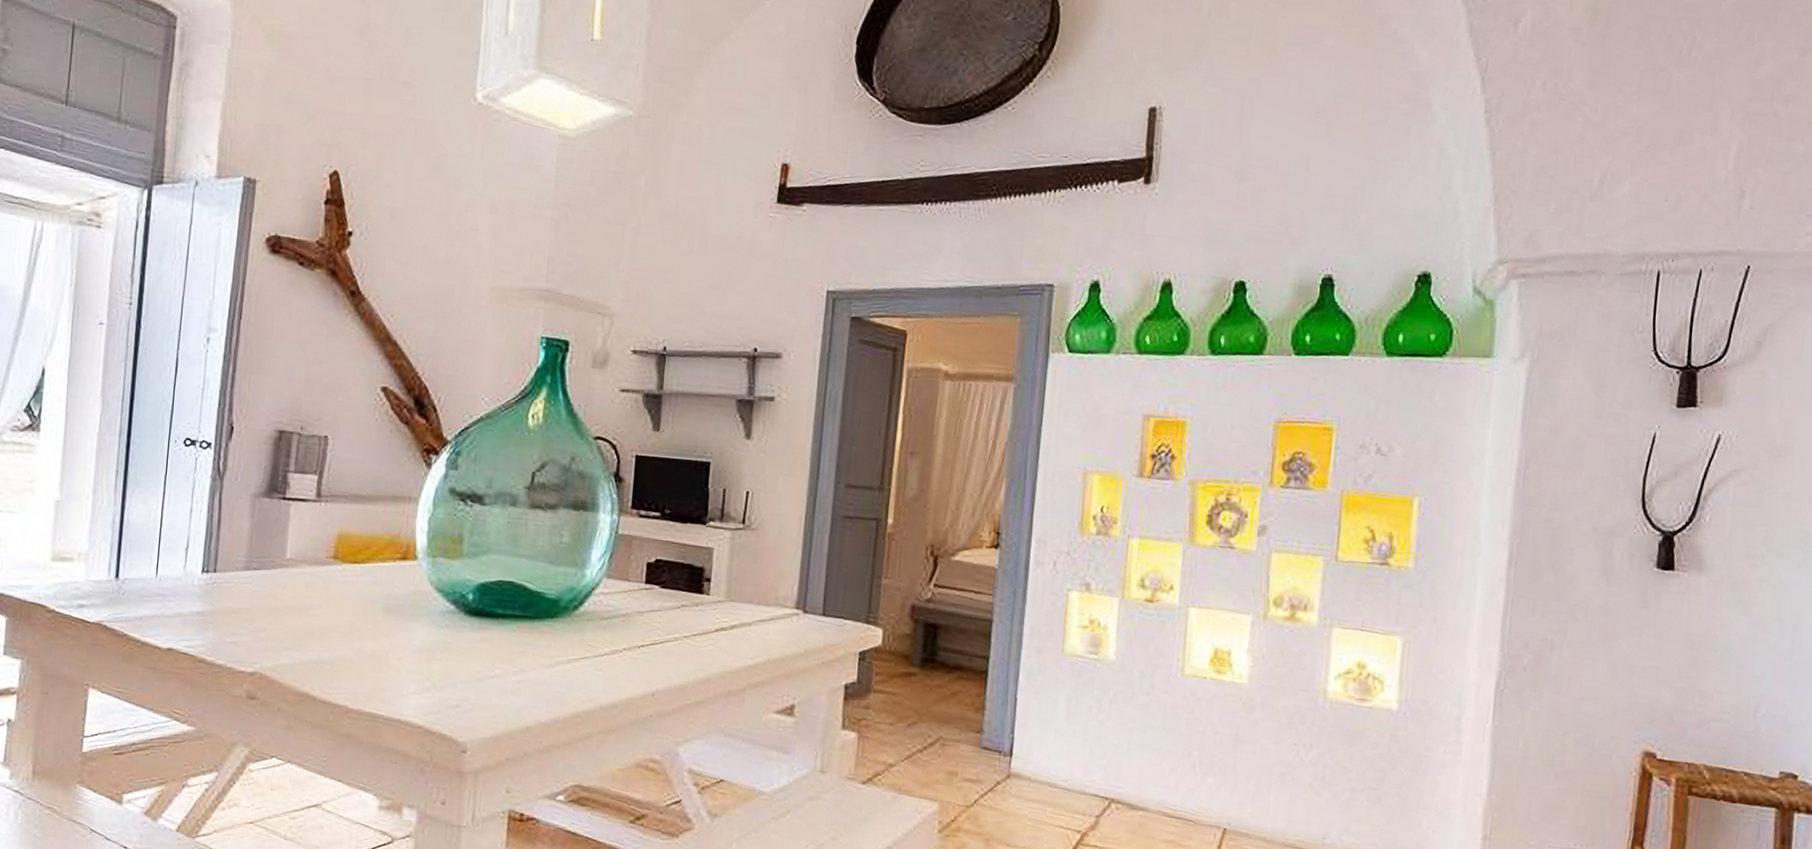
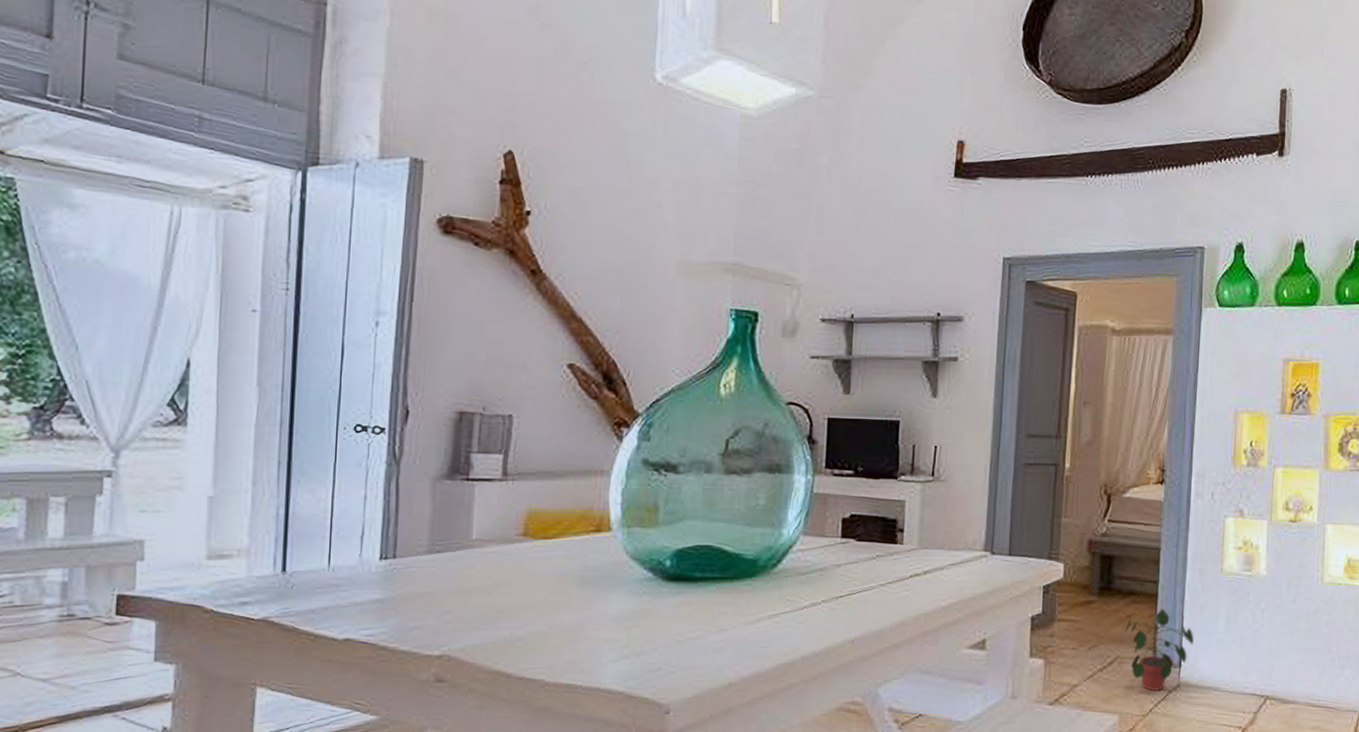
potted plant: none [949,688,1029,780] -> present [1125,608,1195,691]

